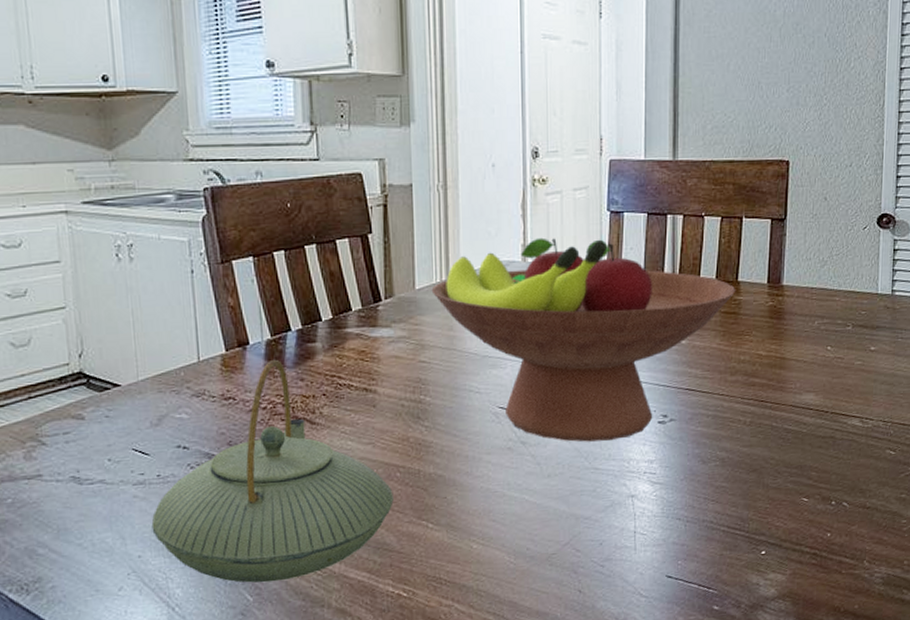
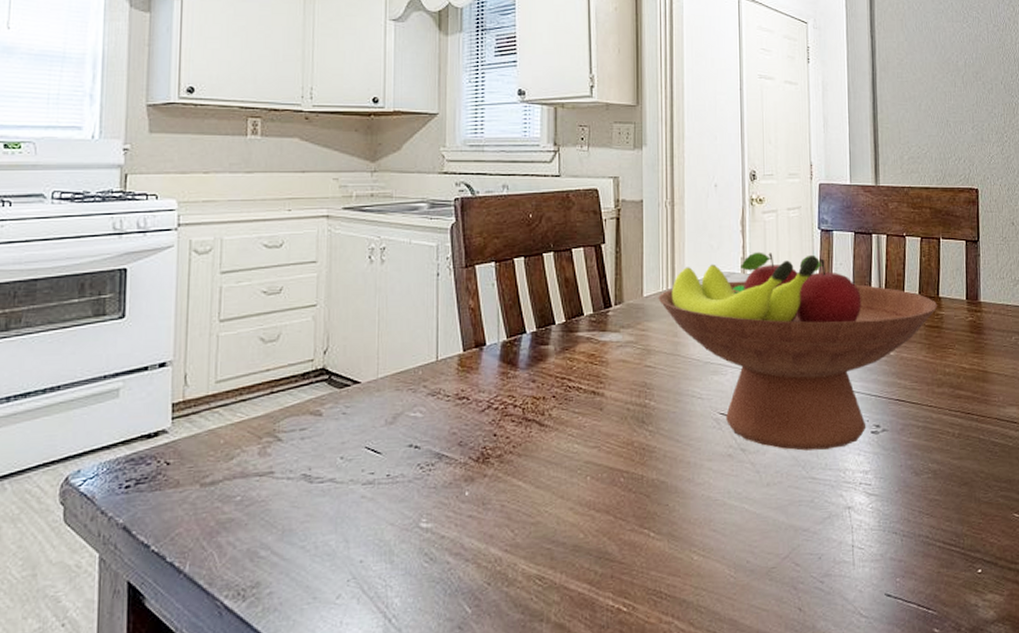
teapot: present [151,359,394,583] -> none [376,360,617,593]

